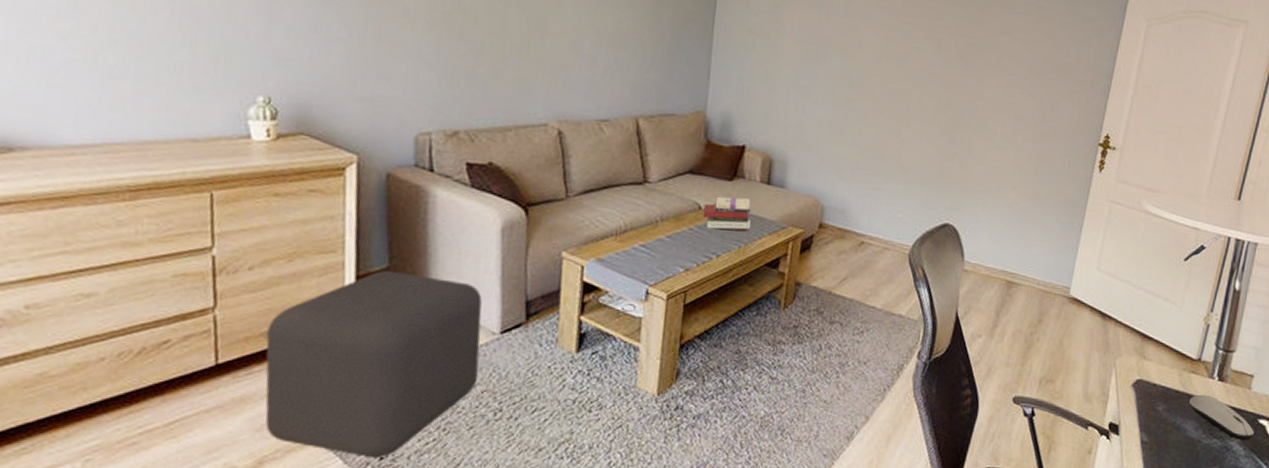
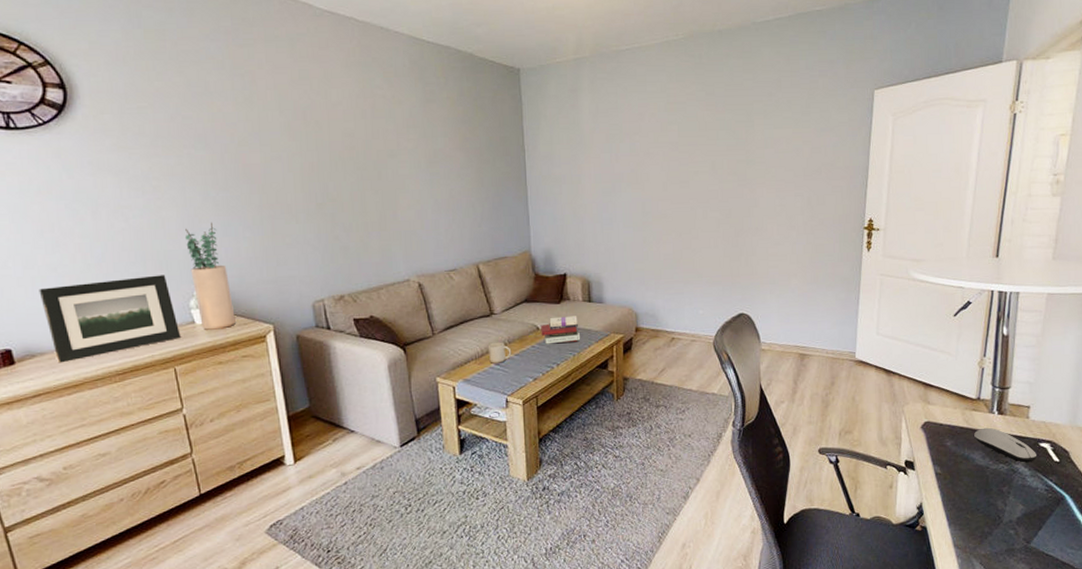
picture frame: none [35,61,228,165] -> present [39,275,181,363]
vase: none [256,12,309,151] -> present [184,222,236,330]
cube: present [265,270,482,457] -> none [231,409,389,551]
mug: none [633,217,663,245] -> present [487,342,512,365]

